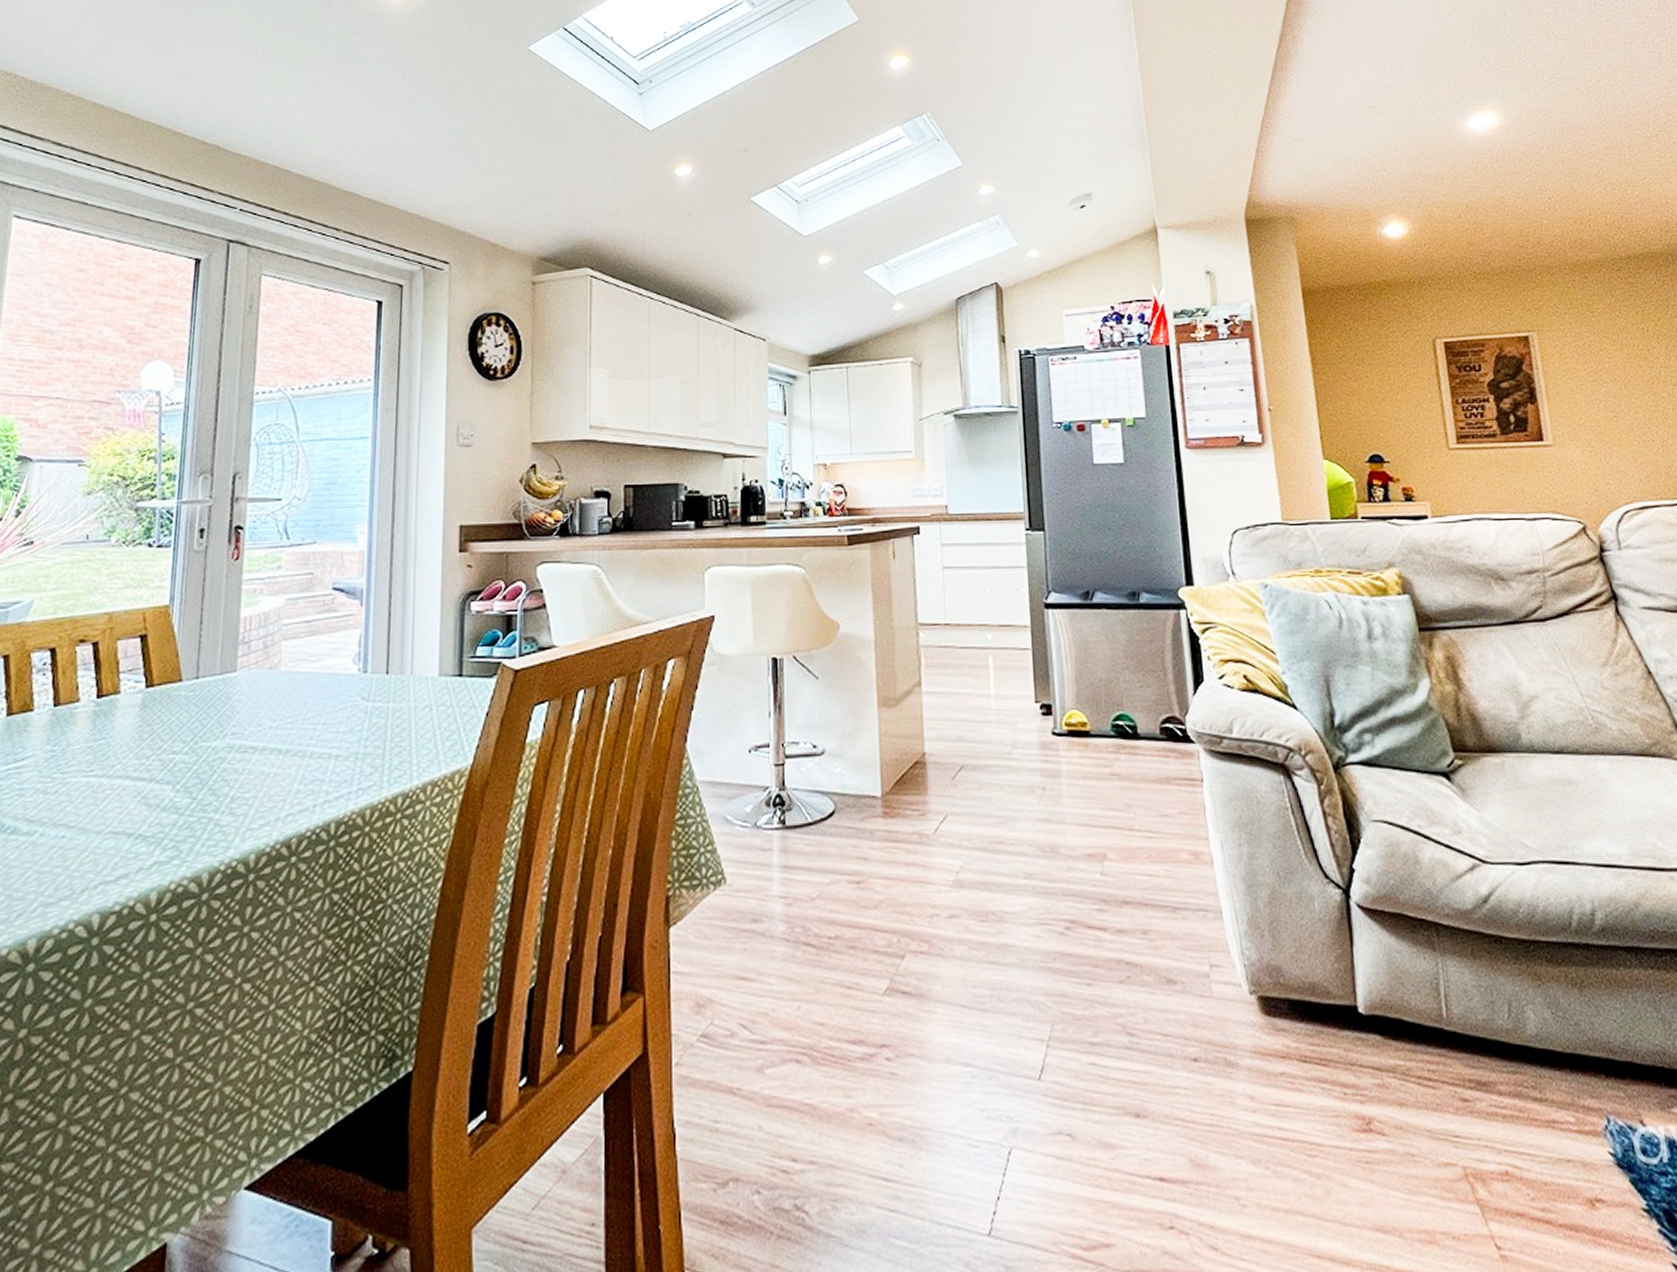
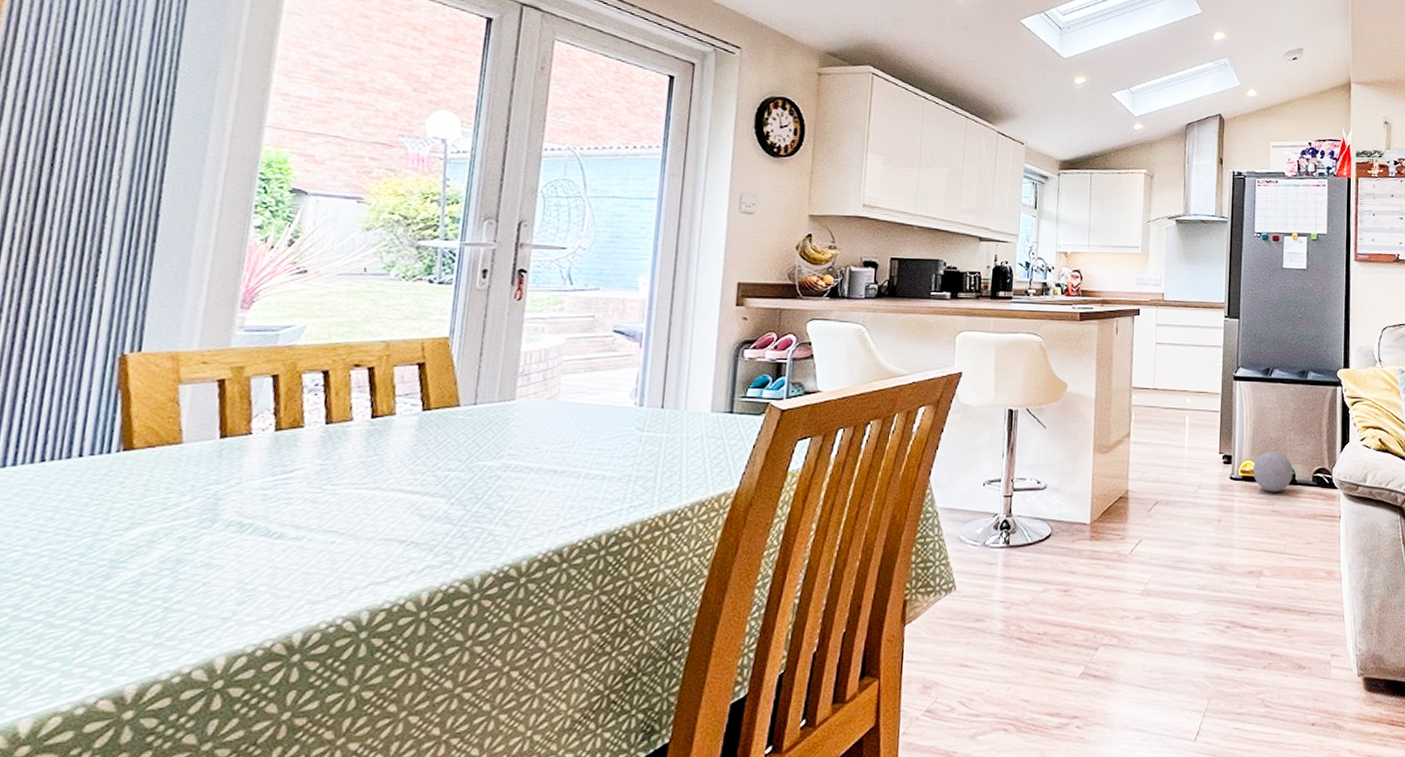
ball: none [1081,696,1134,750] -> present [1253,450,1293,492]

